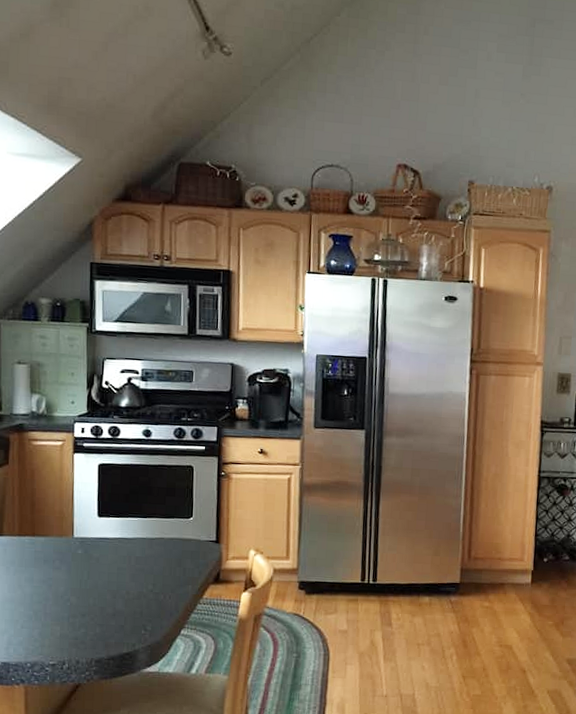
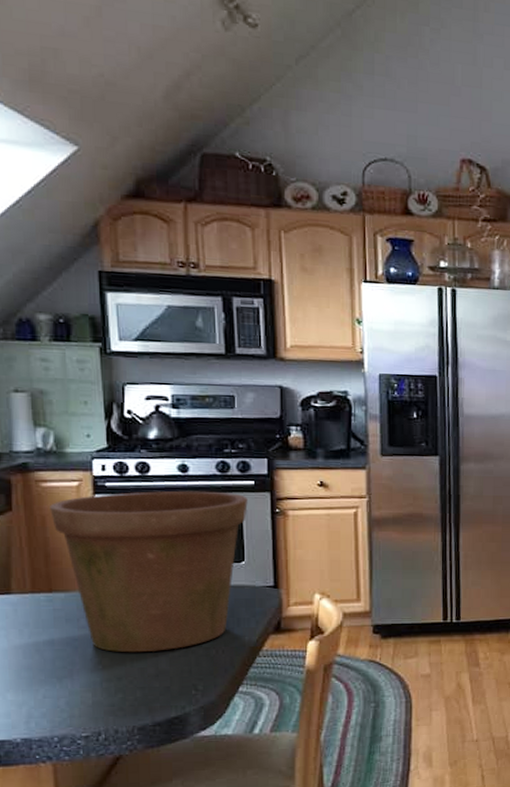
flower pot: none [38,452,199,594] -> present [50,490,248,653]

